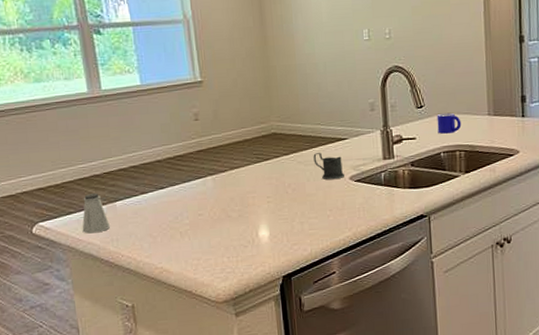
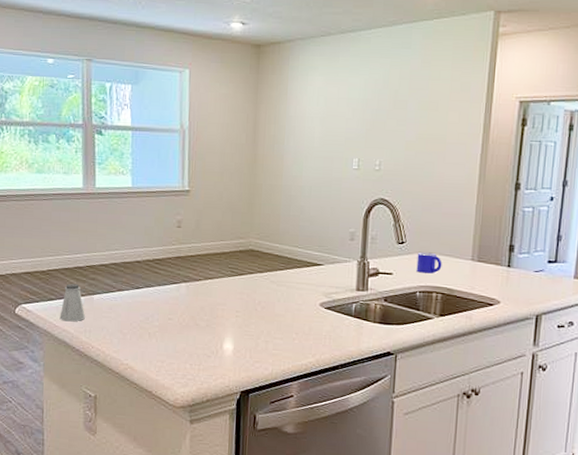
mug: present [313,153,345,180] -> none [286,275,316,304]

